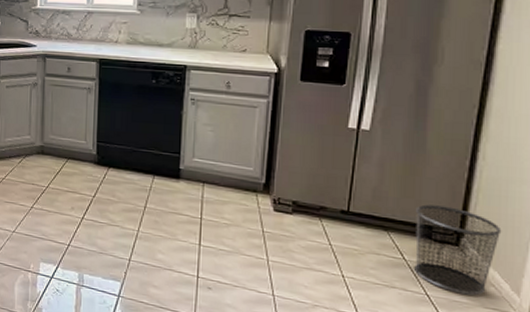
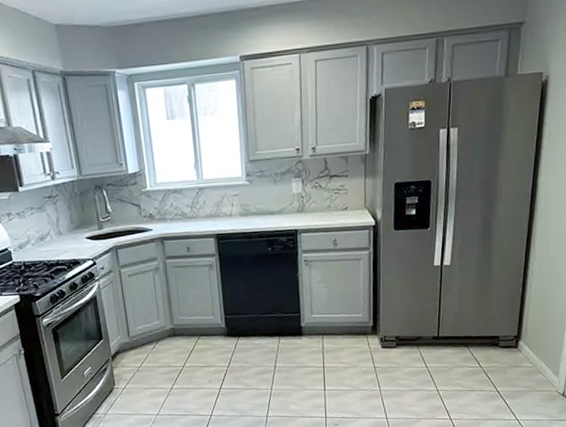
waste bin: present [414,204,502,296] -> none [486,318,546,385]

